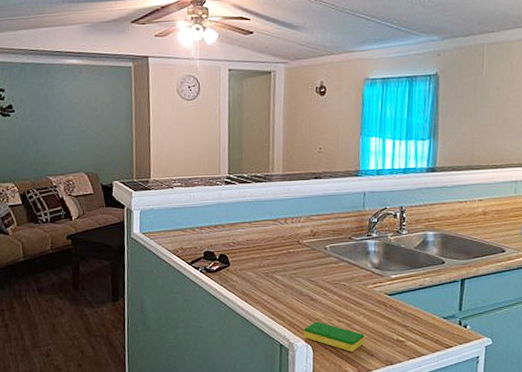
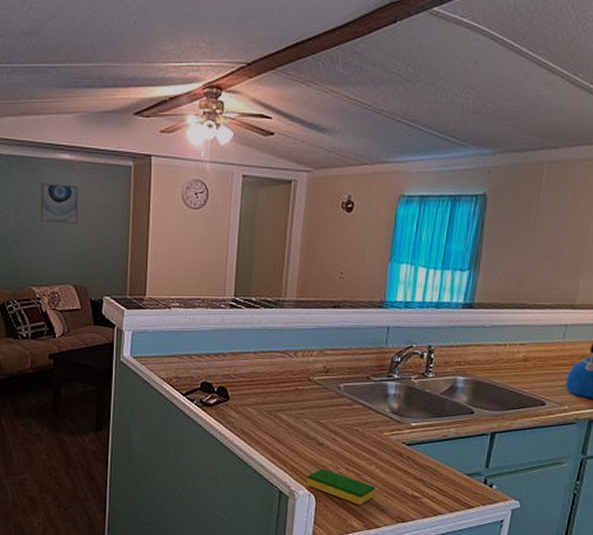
wall art: none [52,85,87,120] -> present [40,183,79,223]

